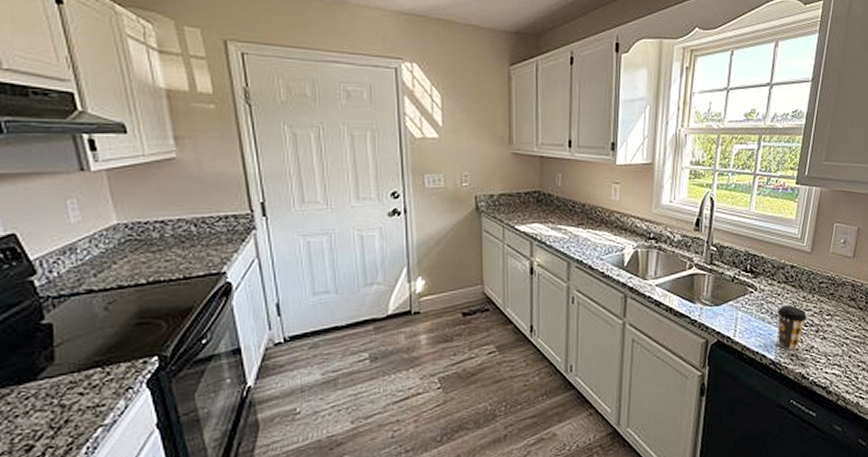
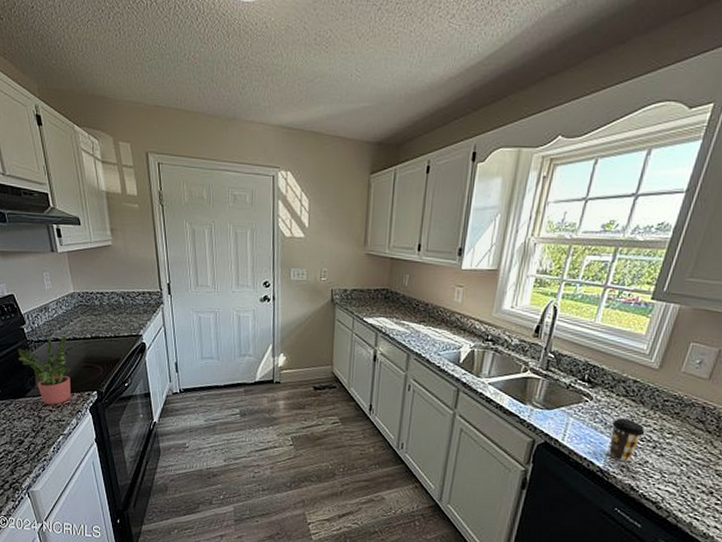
potted plant: none [22,285,115,386] -> present [17,336,71,405]

